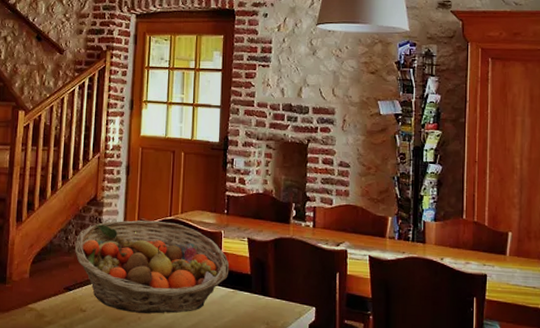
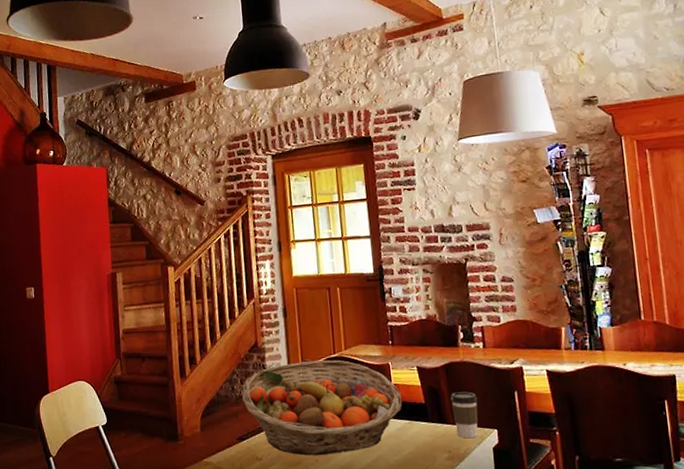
coffee cup: none [275,267,301,313] -> present [450,391,478,439]

